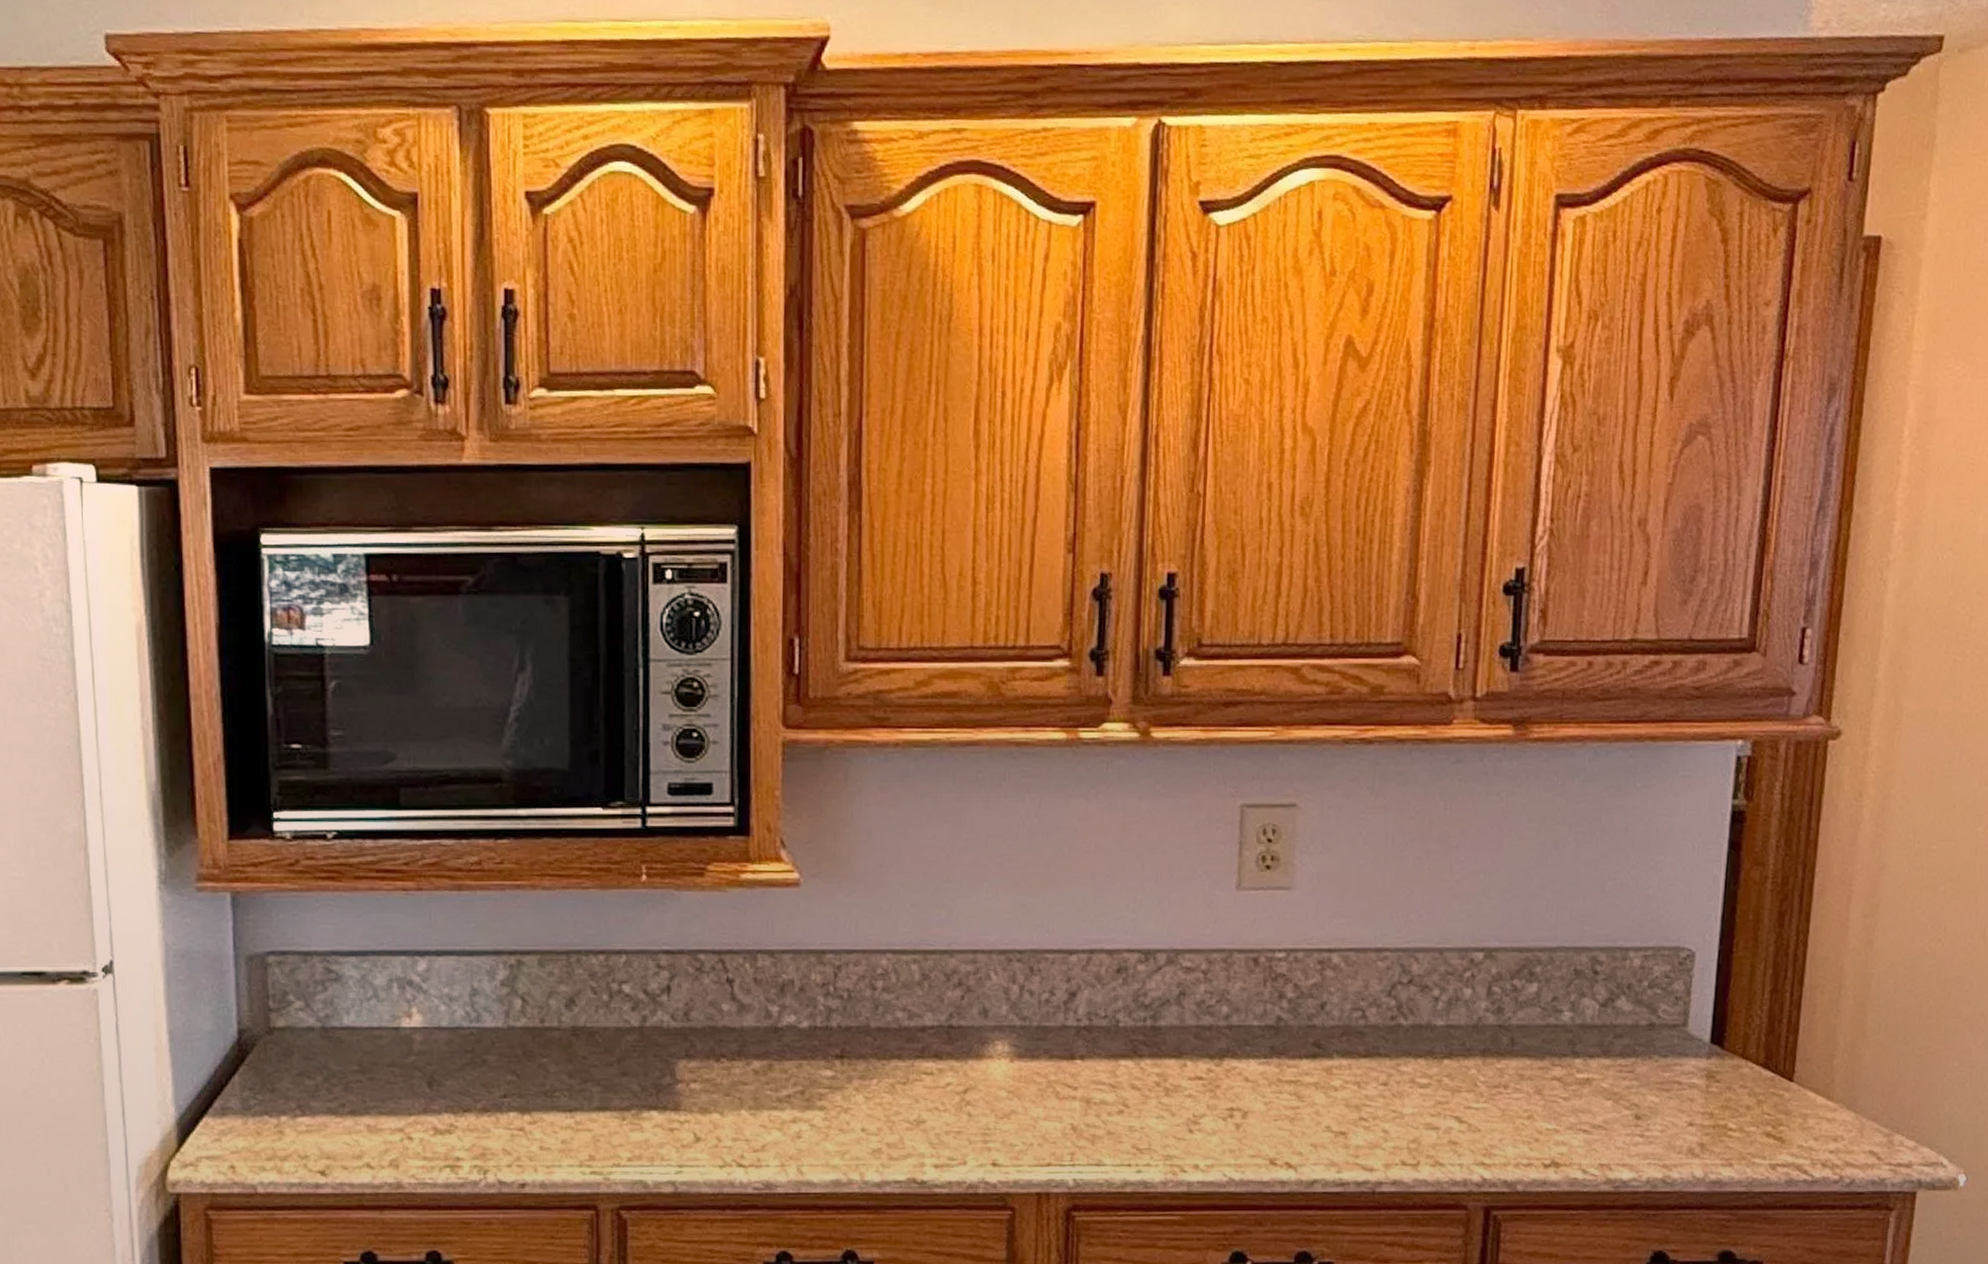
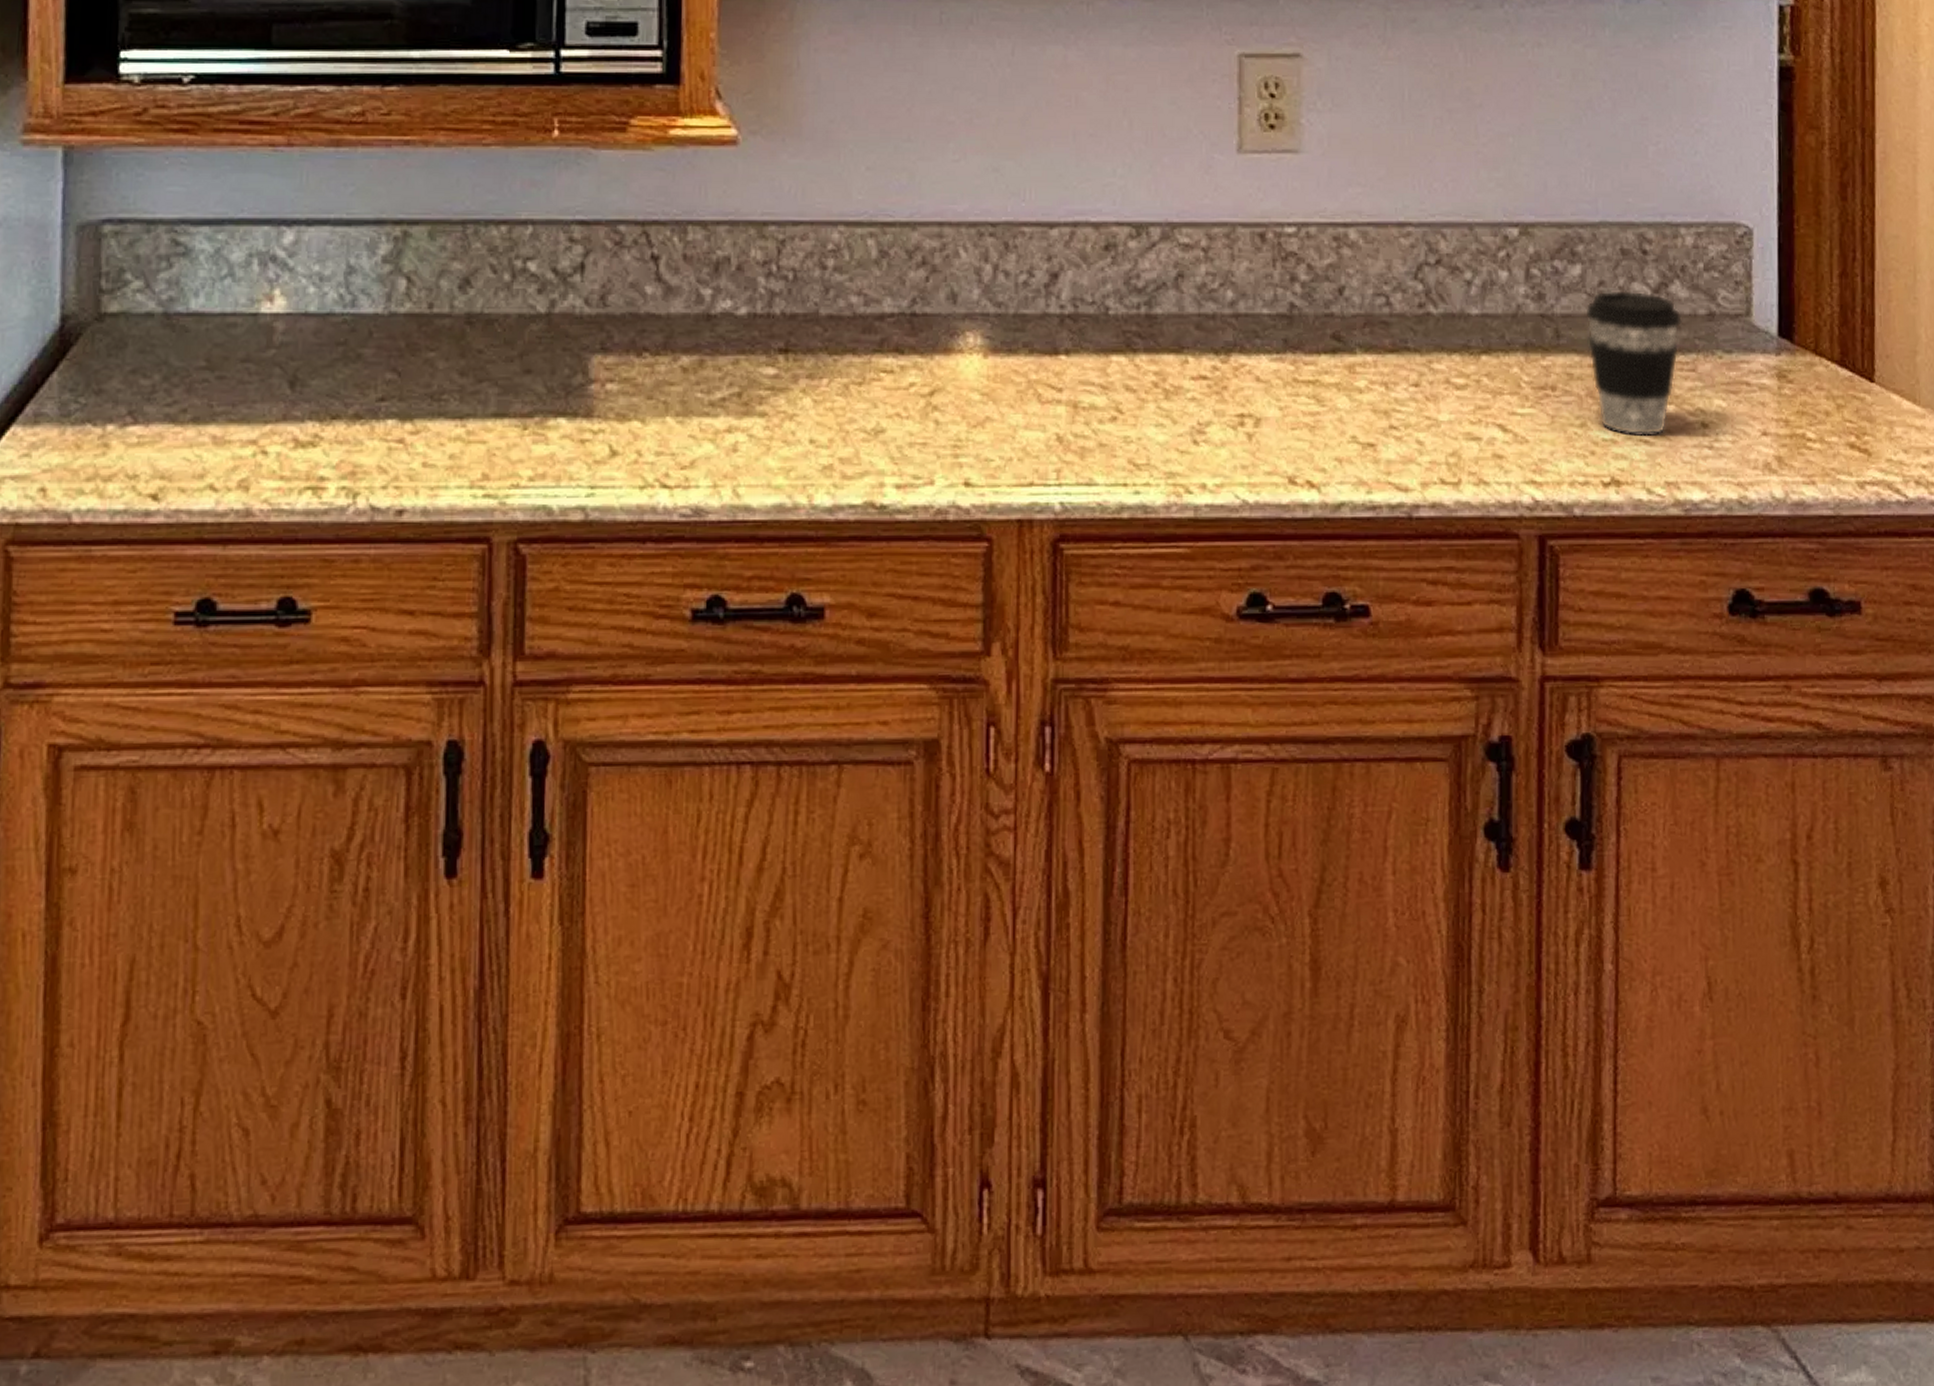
coffee cup: none [1538,1005,1626,1126] -> present [1586,291,1683,436]

